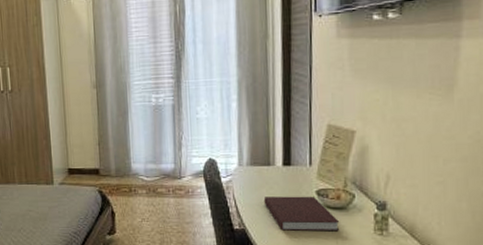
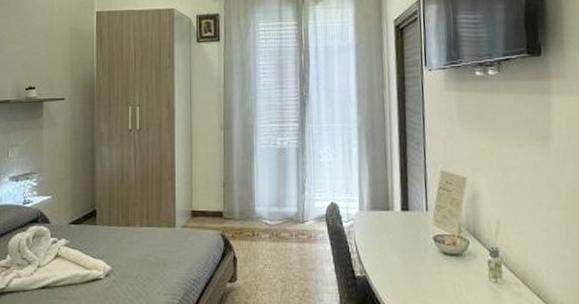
notebook: present [263,196,340,232] -> none [384,242,457,279]

